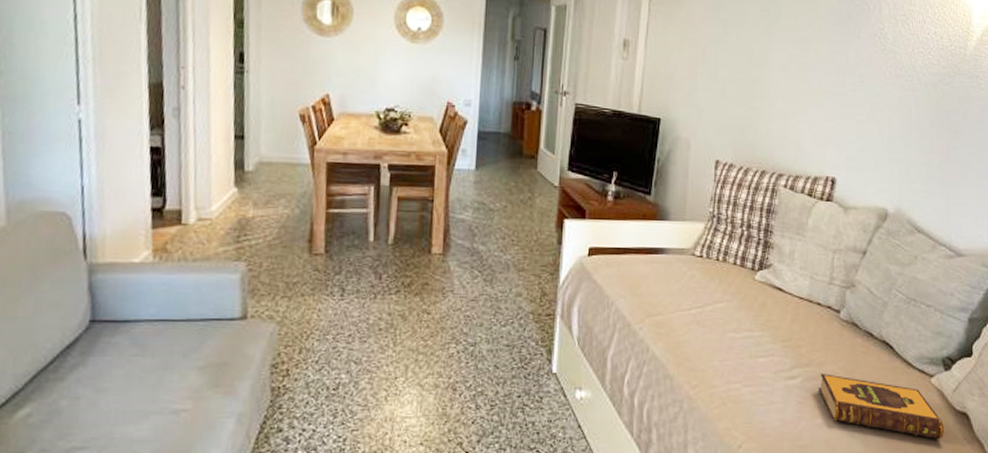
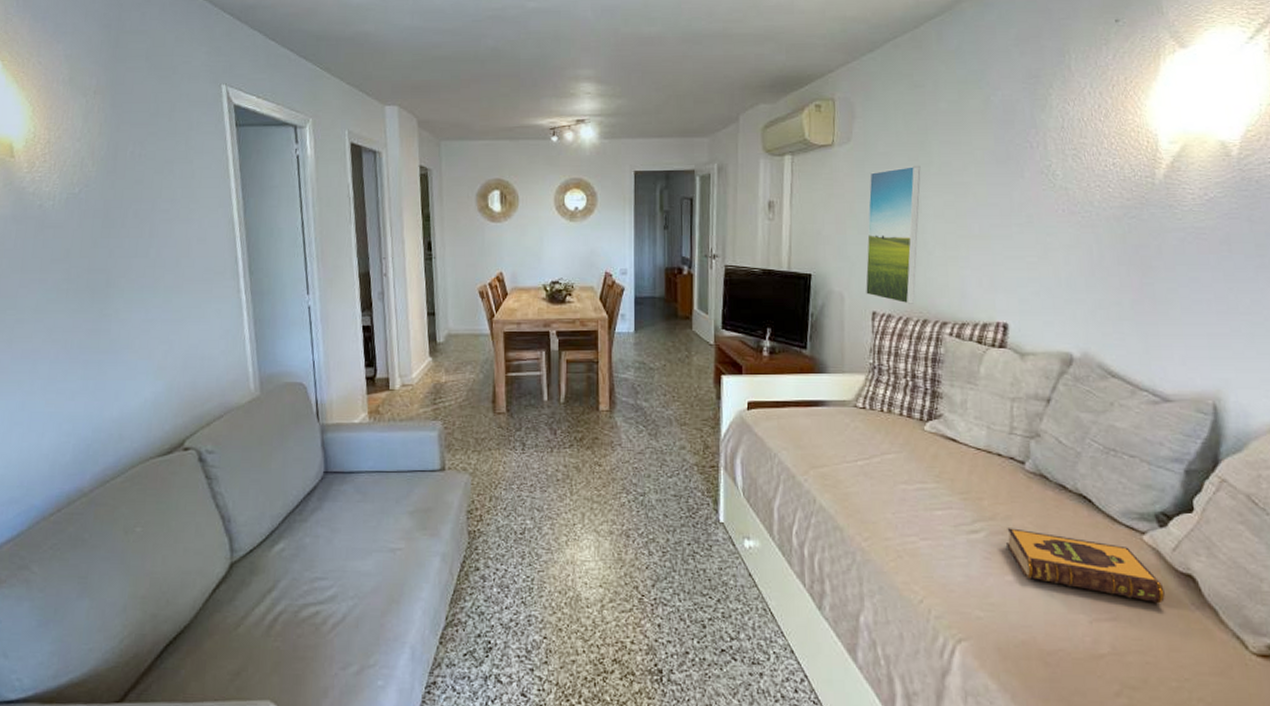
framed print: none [711,16,770,155] -> present [865,165,921,304]

